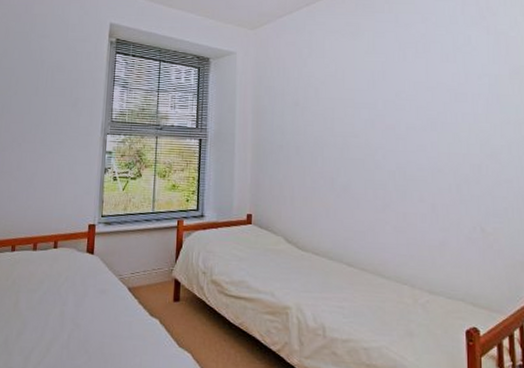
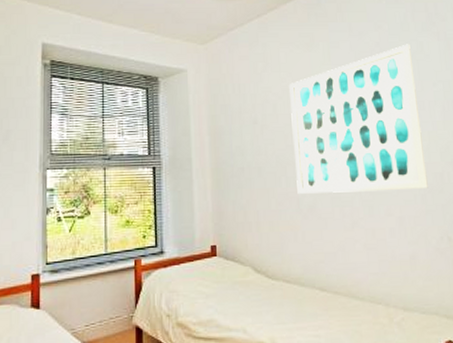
wall art: none [331,36,464,179] -> present [289,44,428,194]

